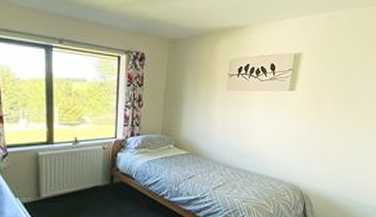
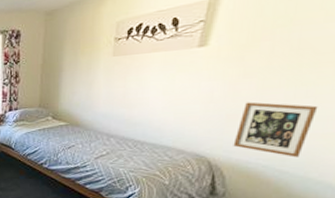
picture frame: none [316,140,364,187] -> present [233,102,318,158]

